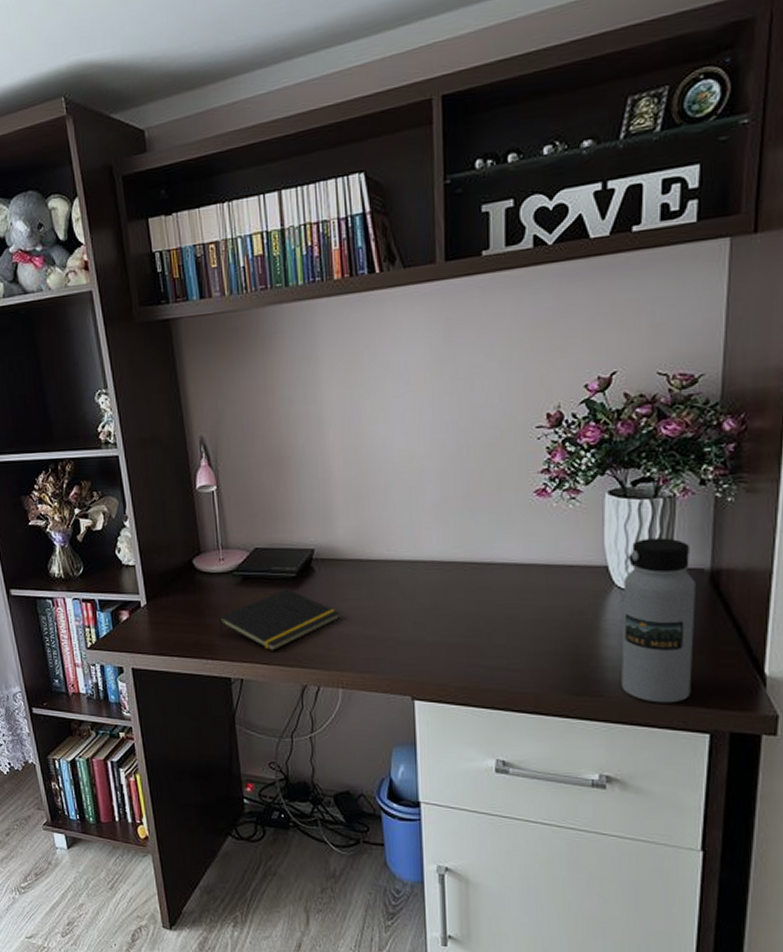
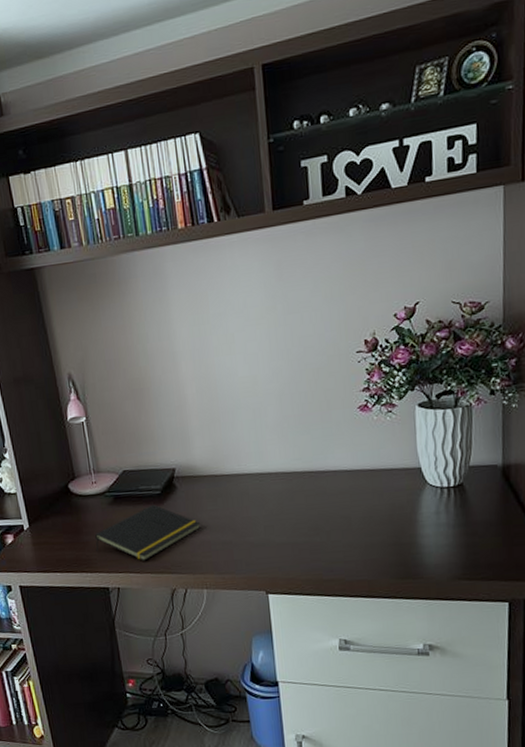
water bottle: present [621,538,696,703] -> none [434,440,492,580]

